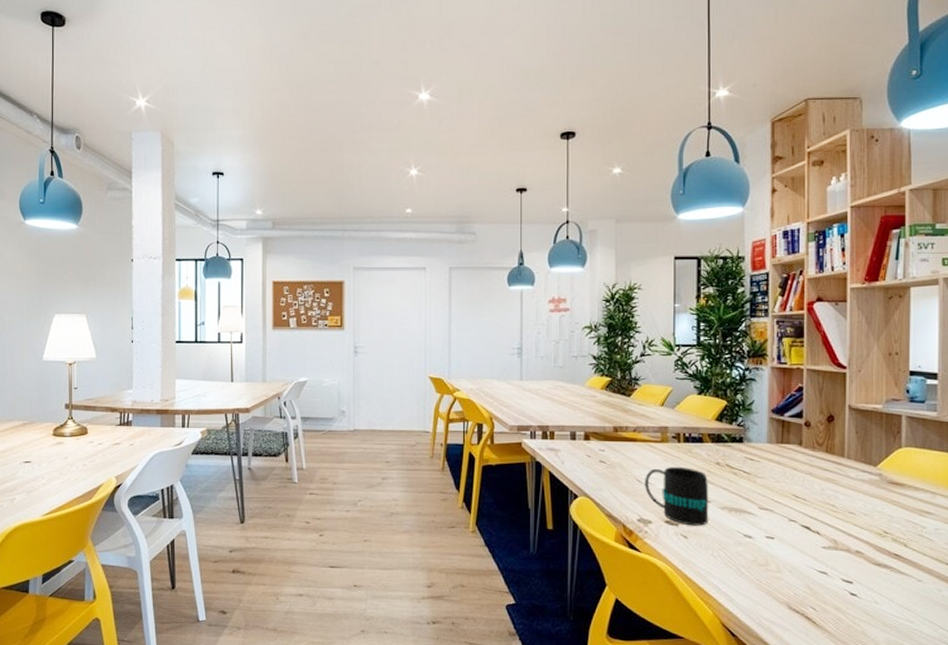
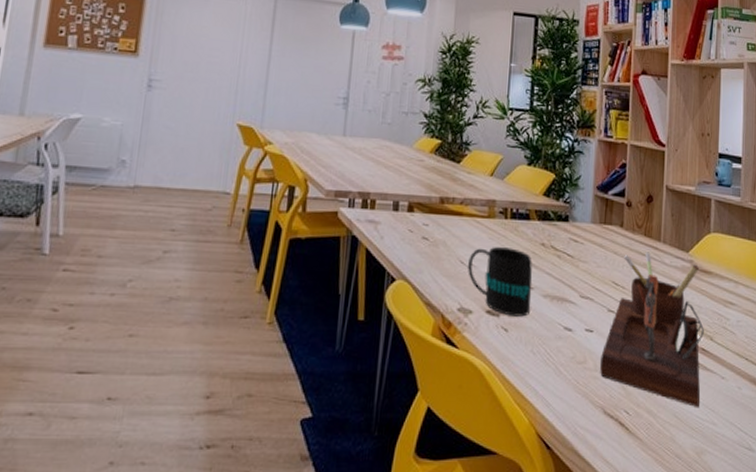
desk organizer: none [783,467,896,607] -> present [600,252,704,408]

